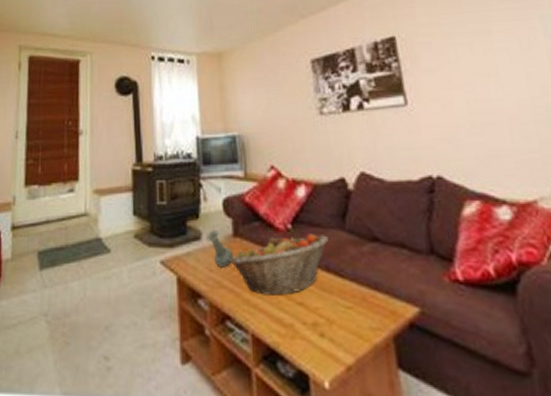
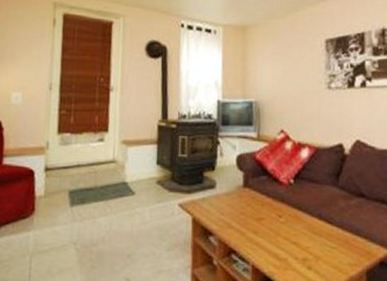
vase: present [206,229,234,268] -> none [220,180,243,212]
fruit basket: present [229,233,329,296] -> none [238,188,323,236]

